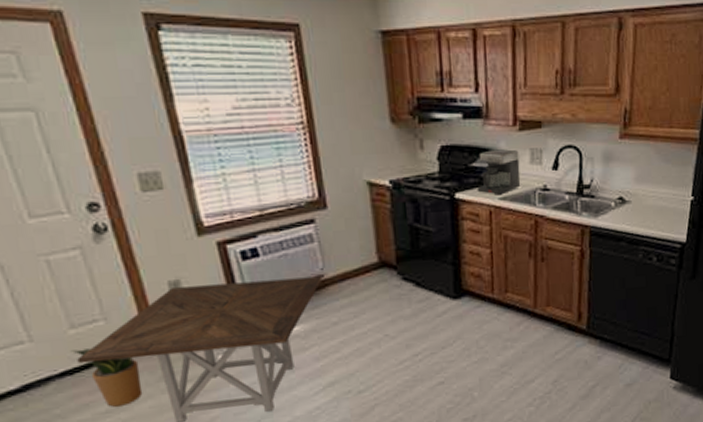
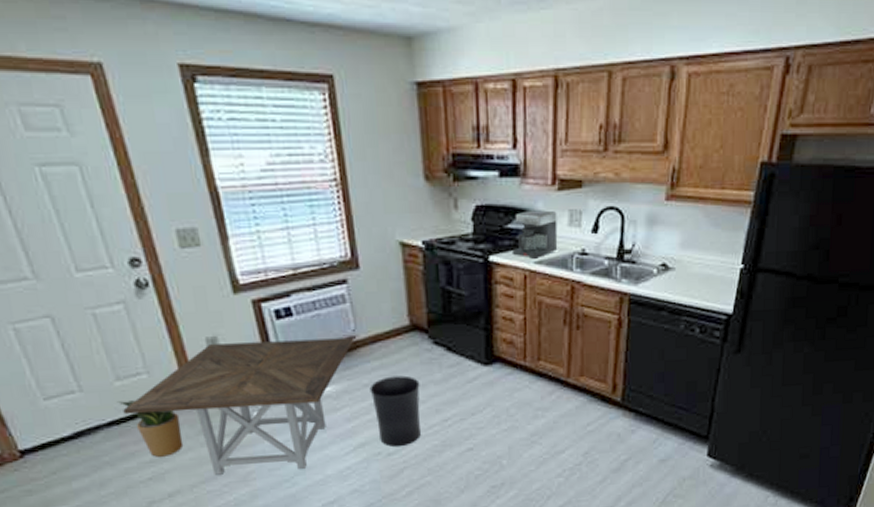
waste bin: none [338,312,391,384] -> present [369,375,421,446]

